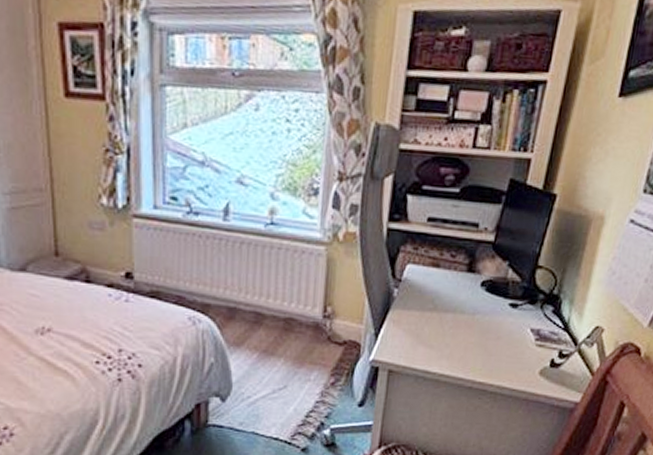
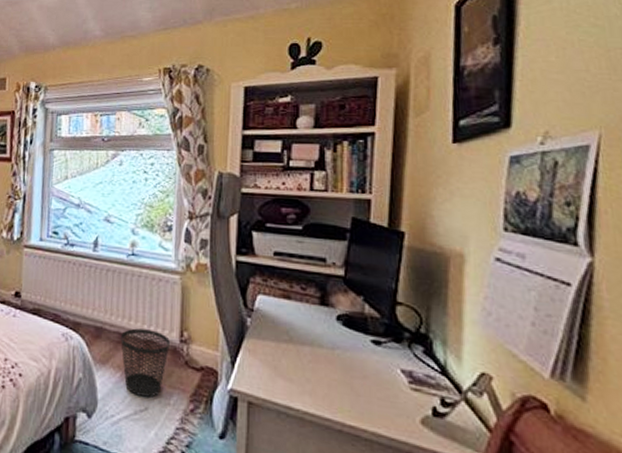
wastebasket: none [257,306,312,375] -> present [121,328,170,397]

